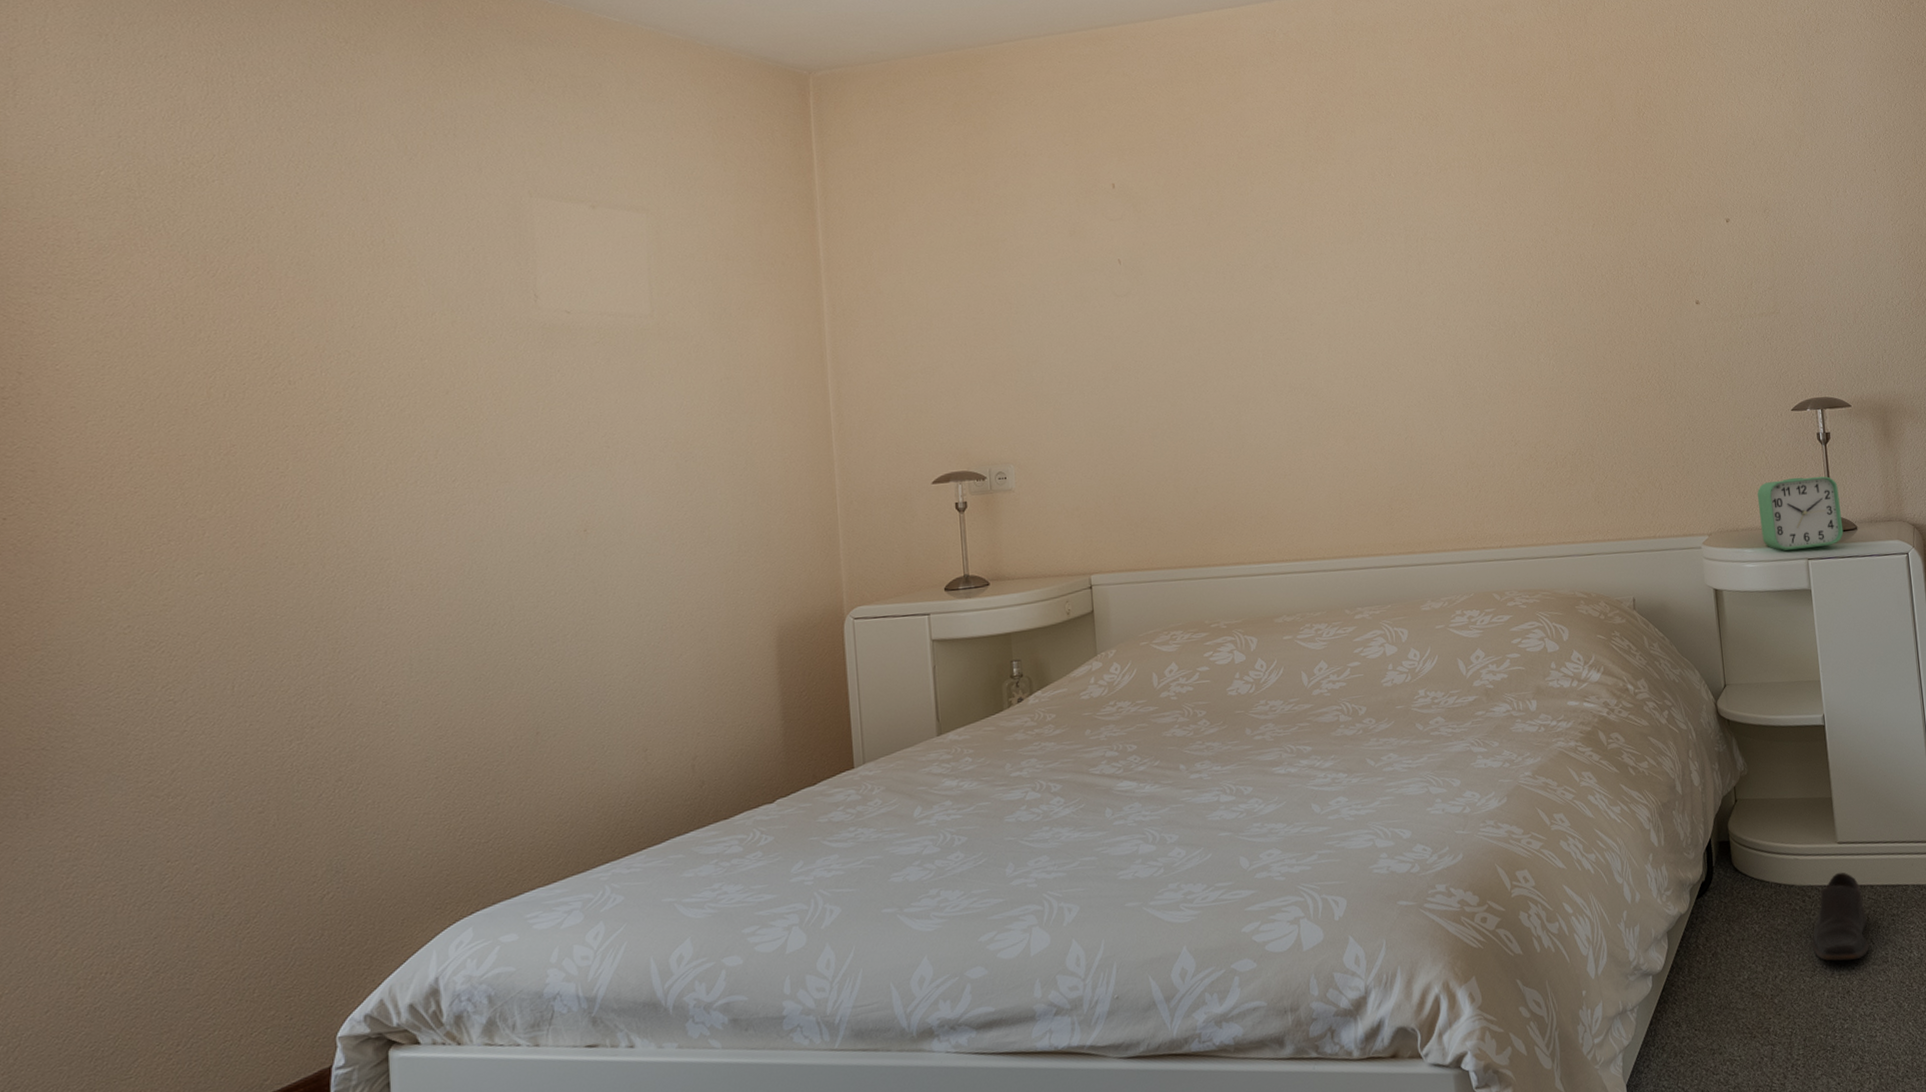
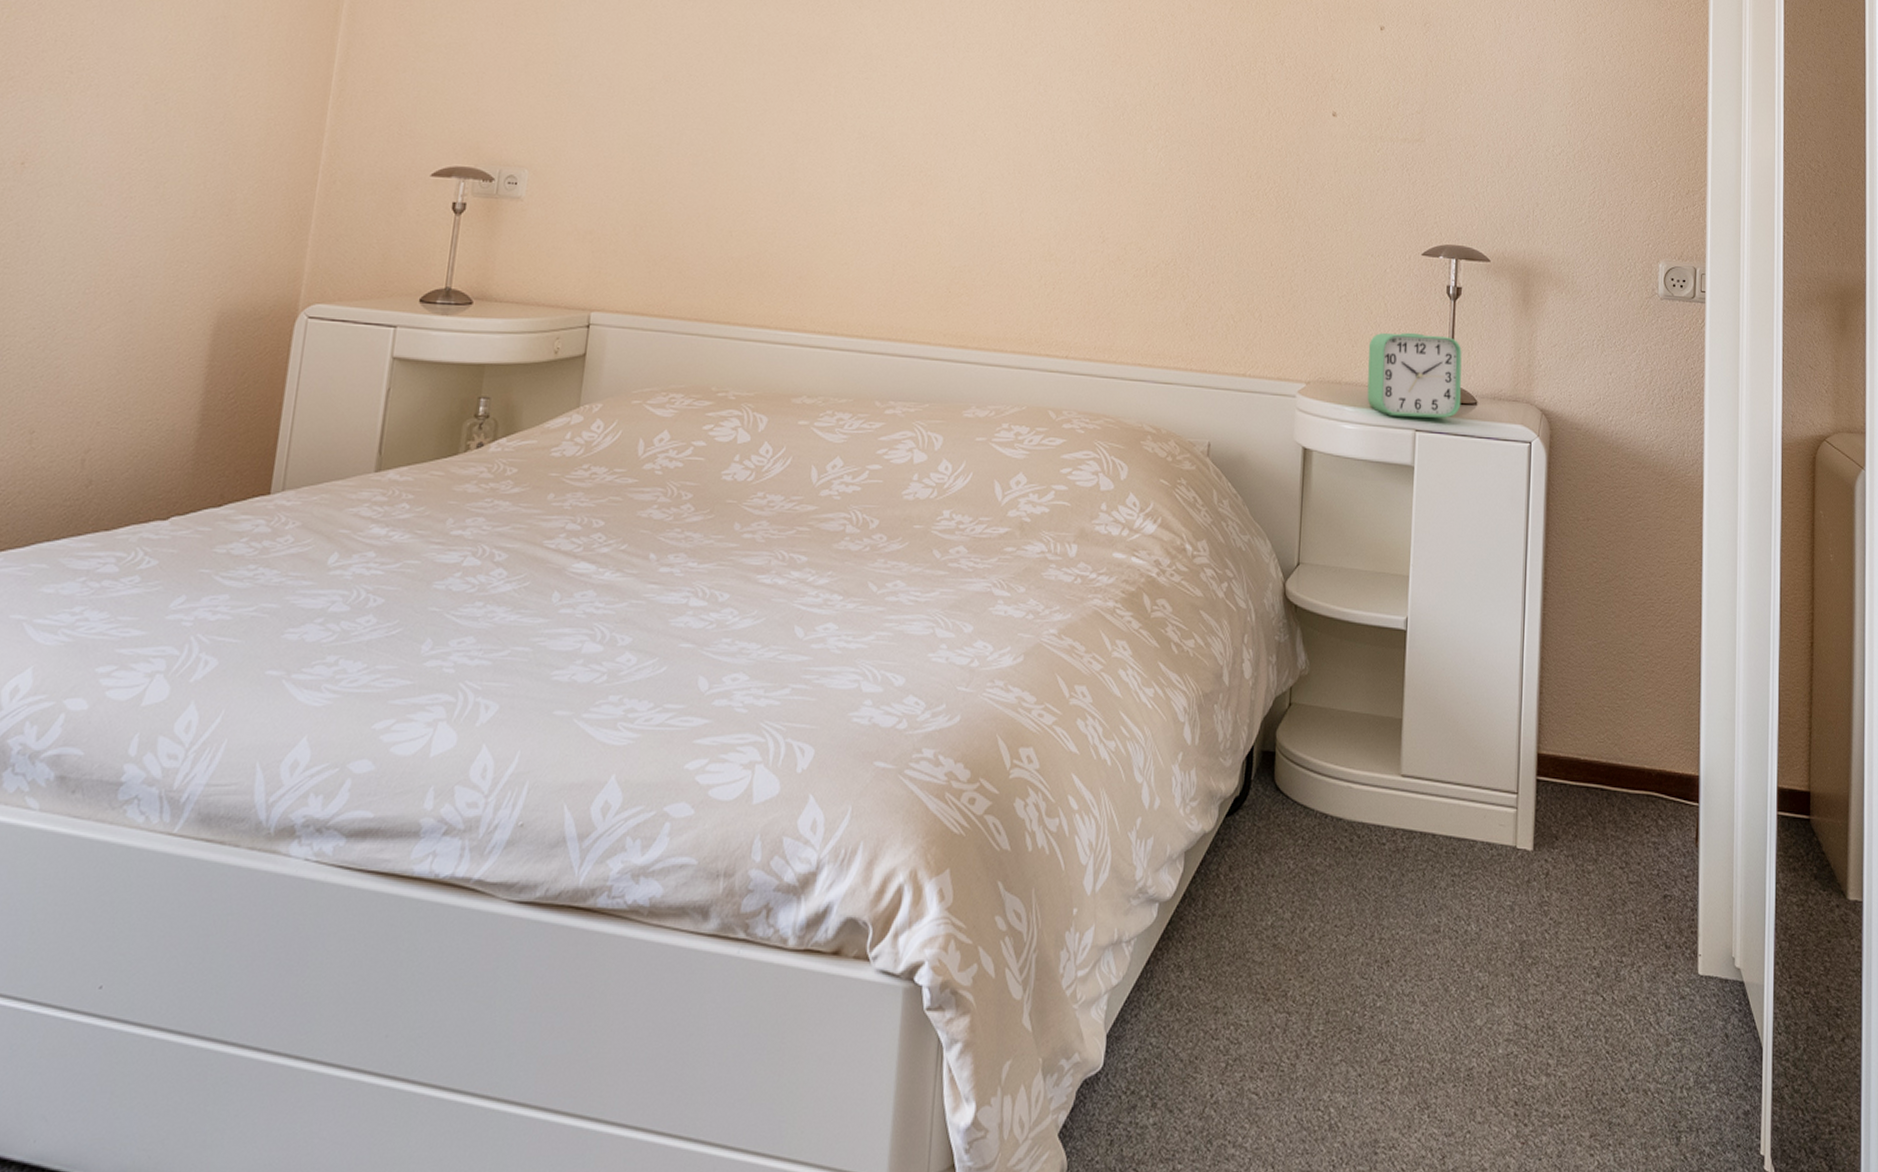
shoe: present [1812,872,1869,961] -> none [1353,812,1422,922]

